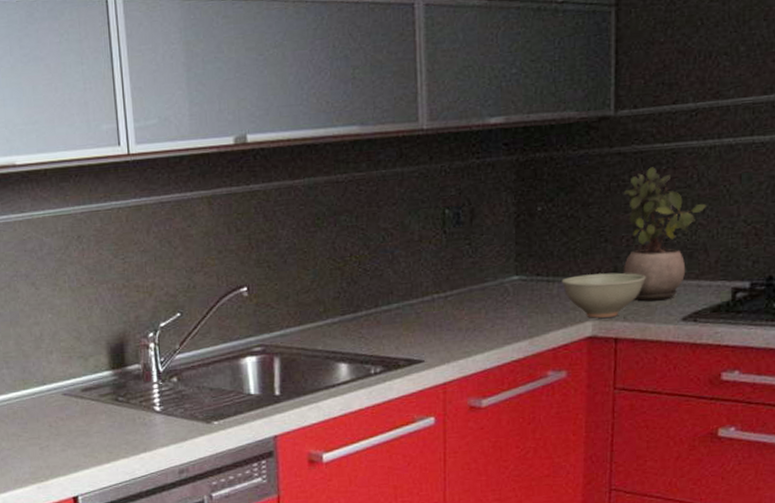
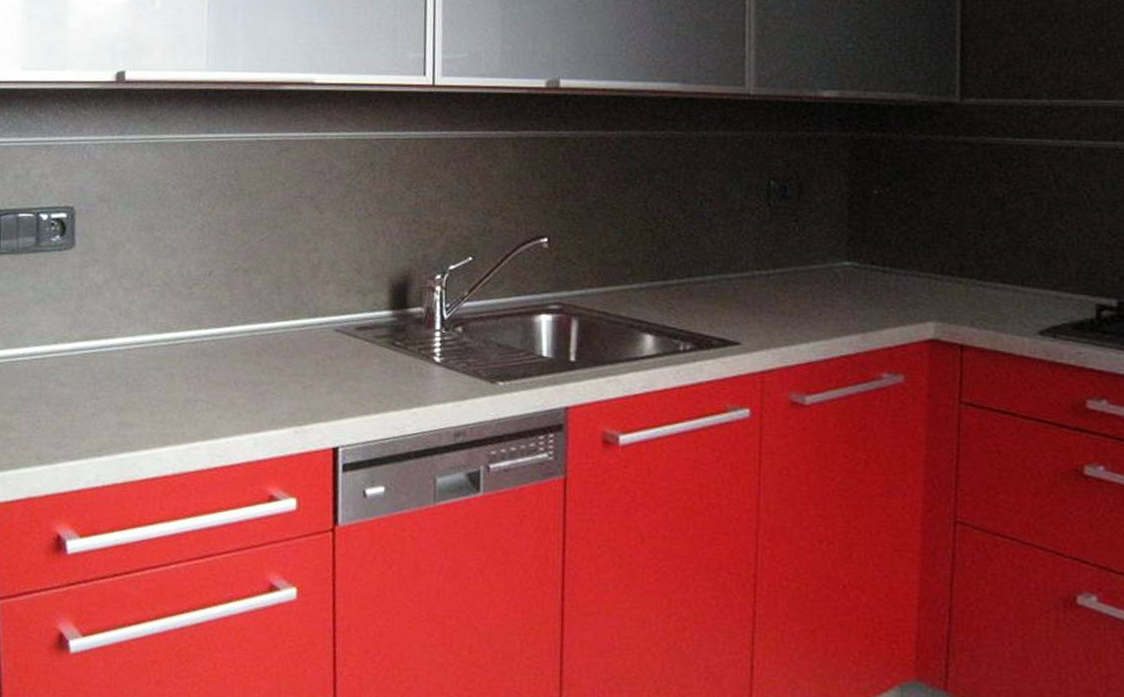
bowl: present [561,272,646,318] -> none [899,269,996,321]
potted plant: present [623,167,706,301] -> none [969,162,1064,308]

